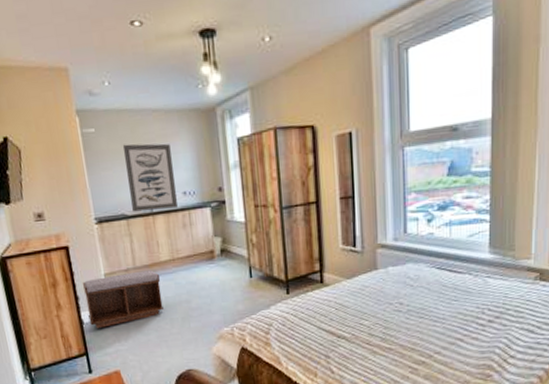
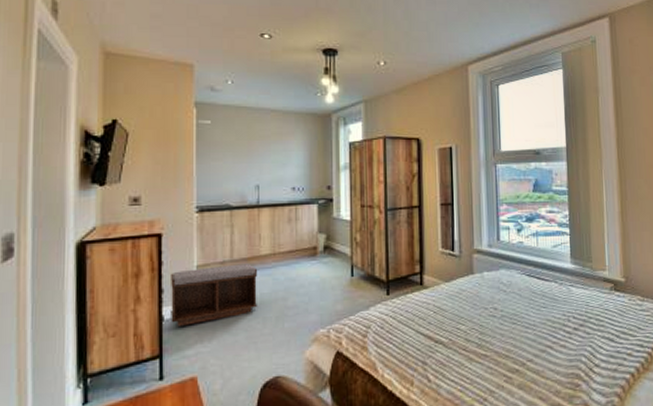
wall art: present [122,143,178,212] -> none [236,138,285,203]

